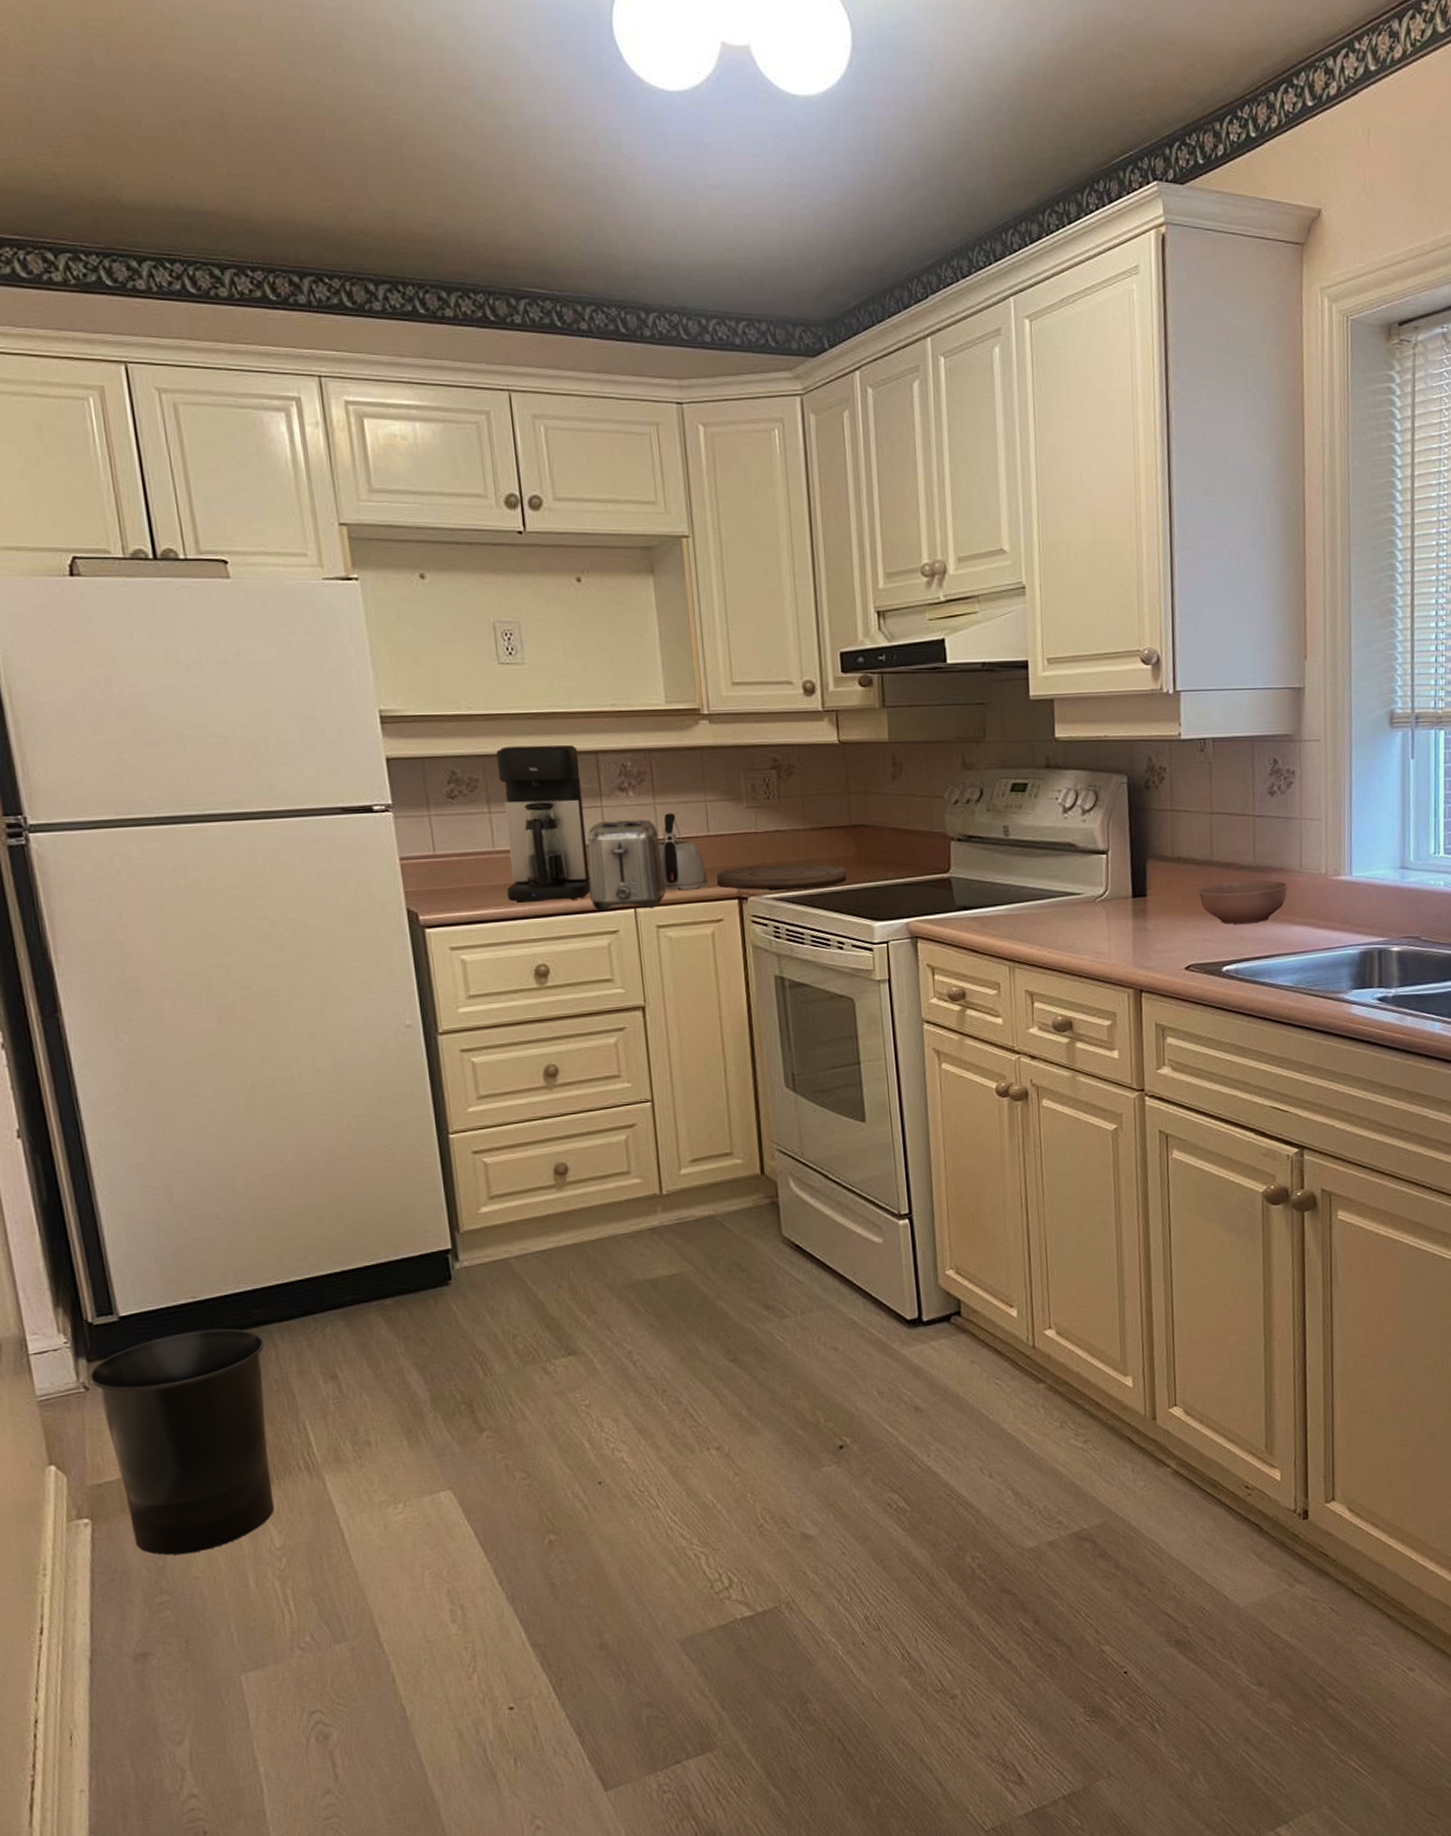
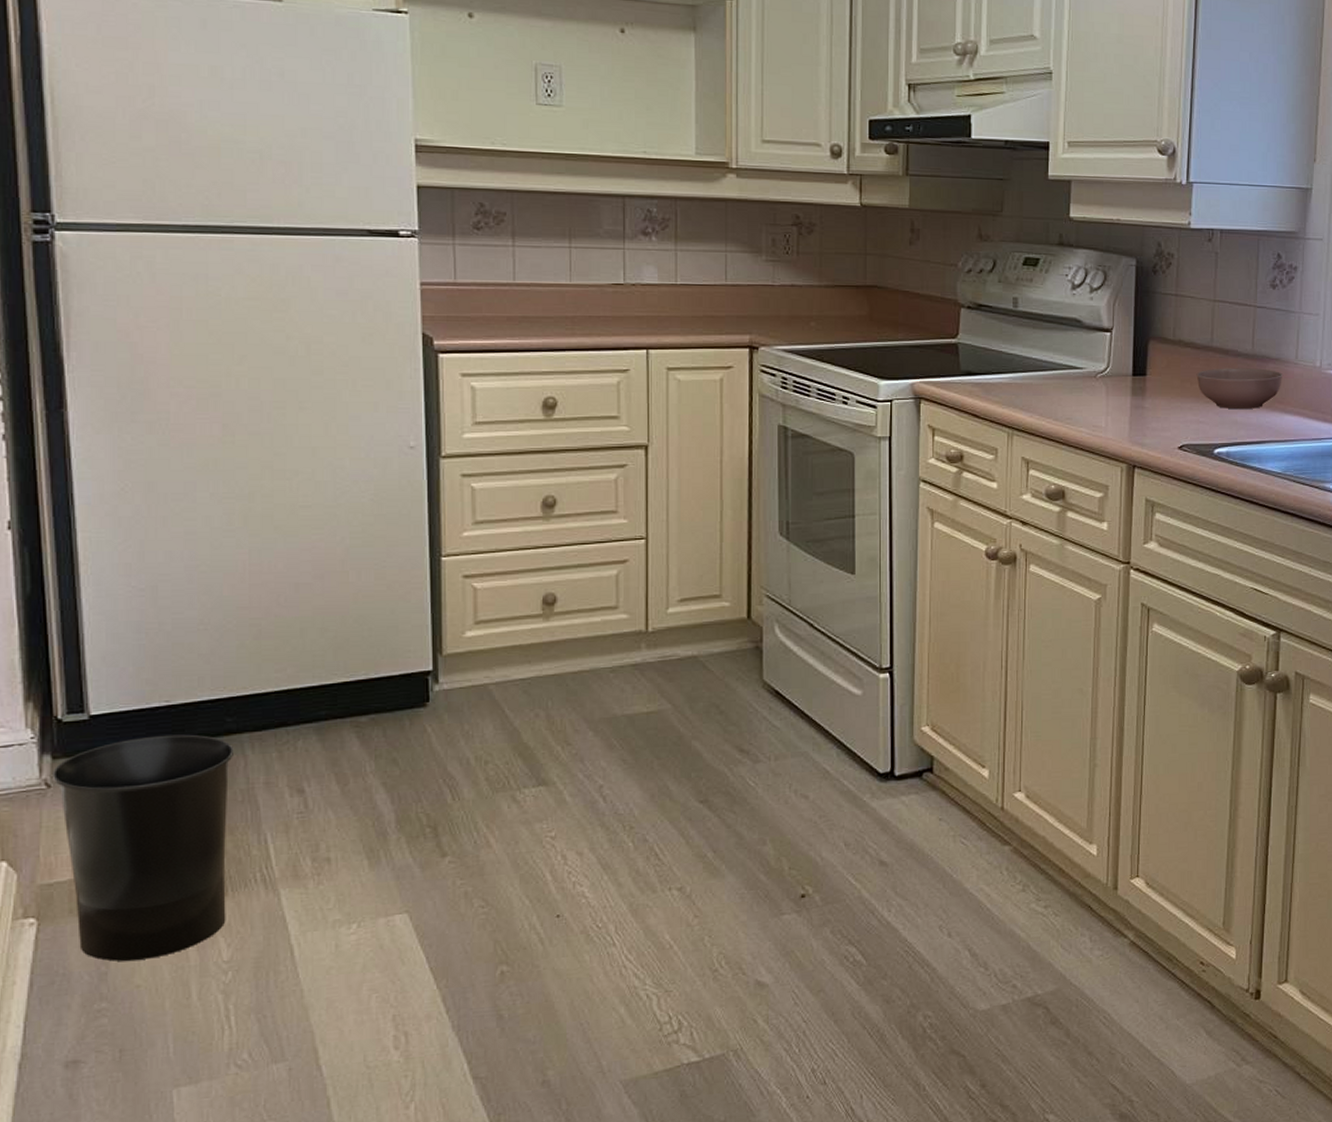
coffee maker: present [496,744,591,903] -> none [523,184,606,336]
toaster: present [587,819,666,912] -> none [603,263,679,351]
kettle: present [658,813,708,891] -> none [676,260,721,337]
cutting board: present [717,863,847,891] -> none [731,317,857,343]

